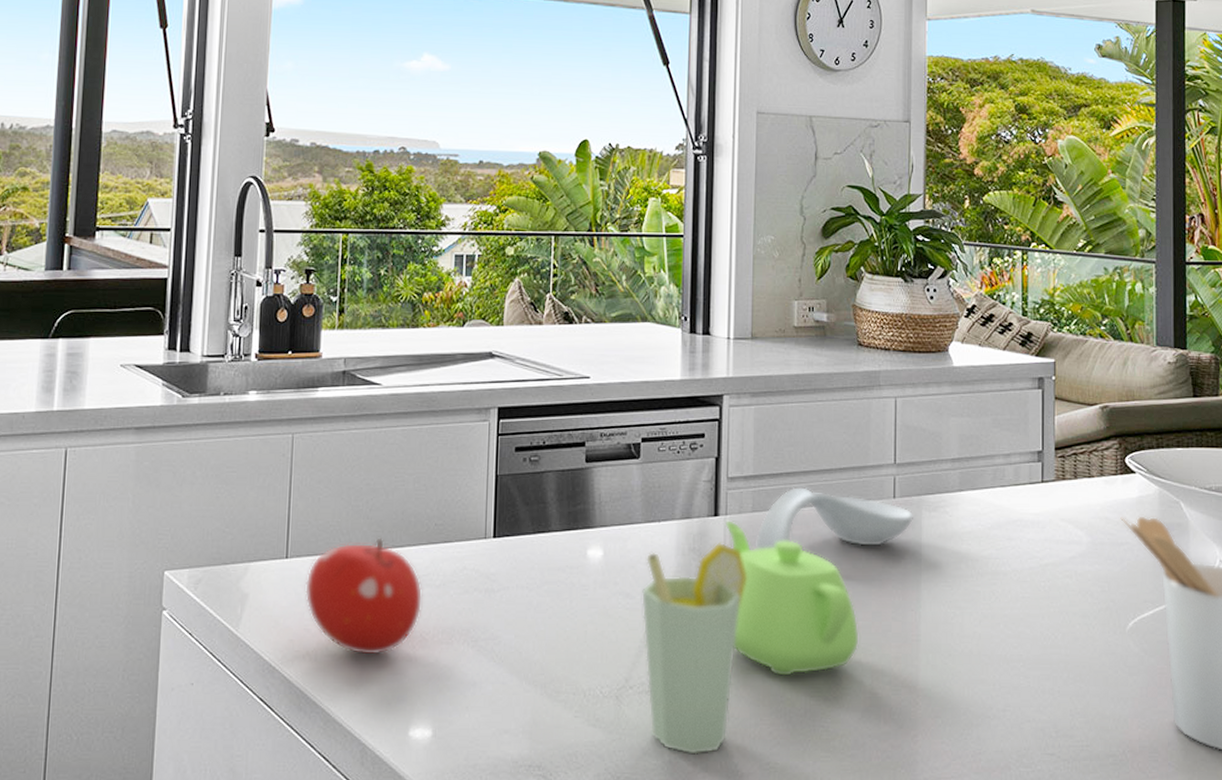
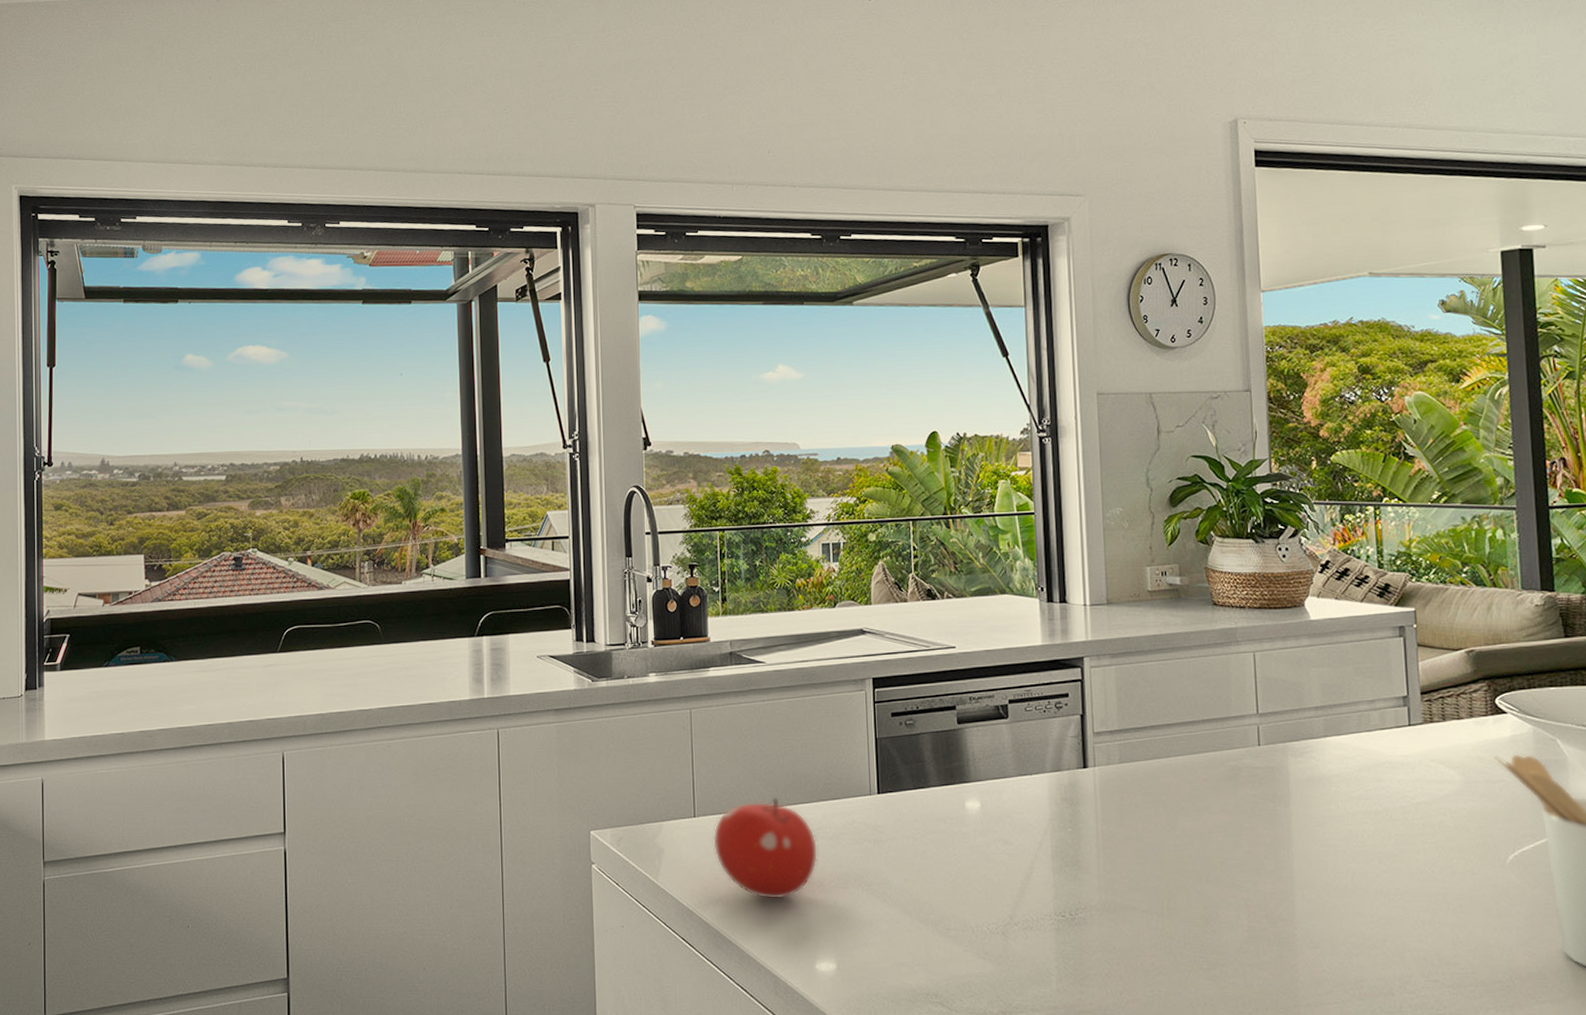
cup: present [641,542,747,755] -> none [1018,791,1119,983]
teapot: present [725,520,859,676] -> none [1094,772,1233,912]
spoon rest: present [753,487,914,550] -> none [1123,739,1281,798]

